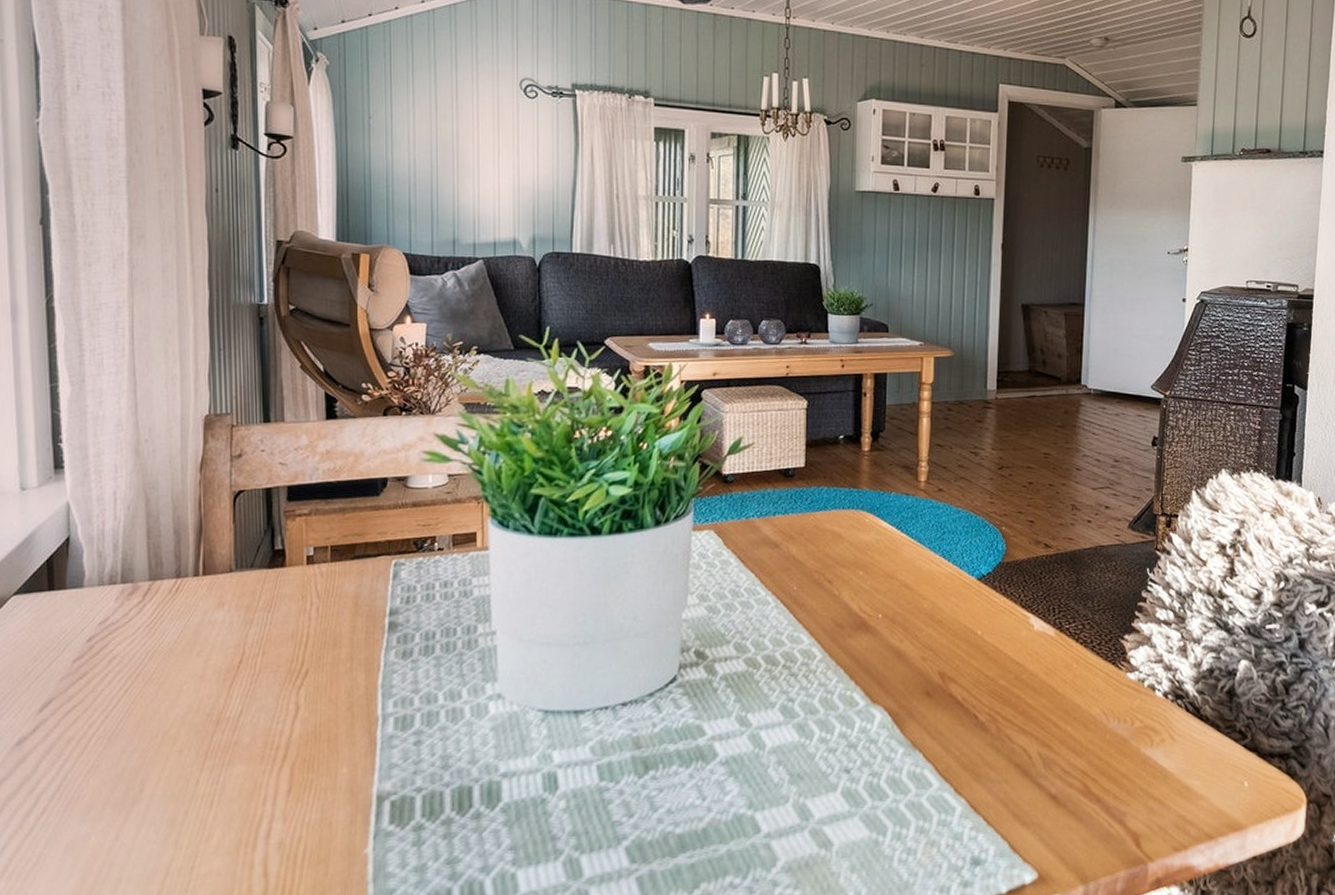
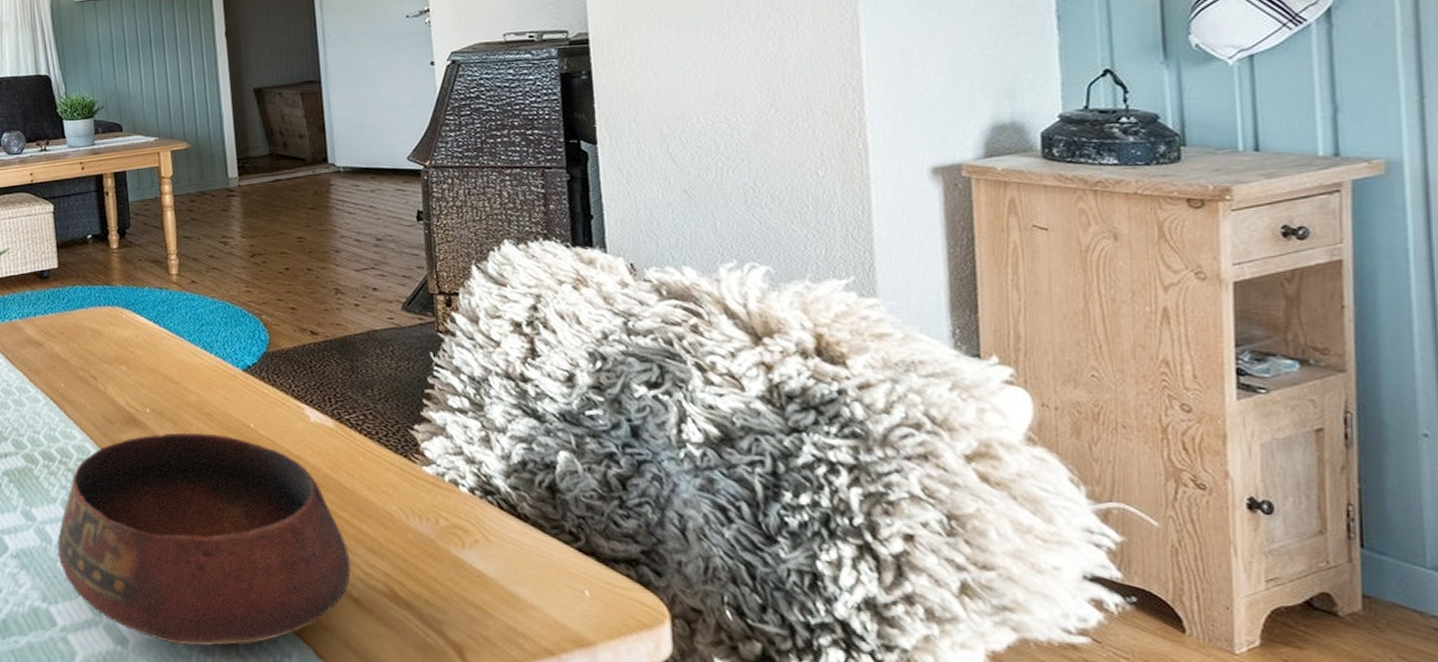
bowl: none [770,638,1053,846] -> present [57,432,351,646]

